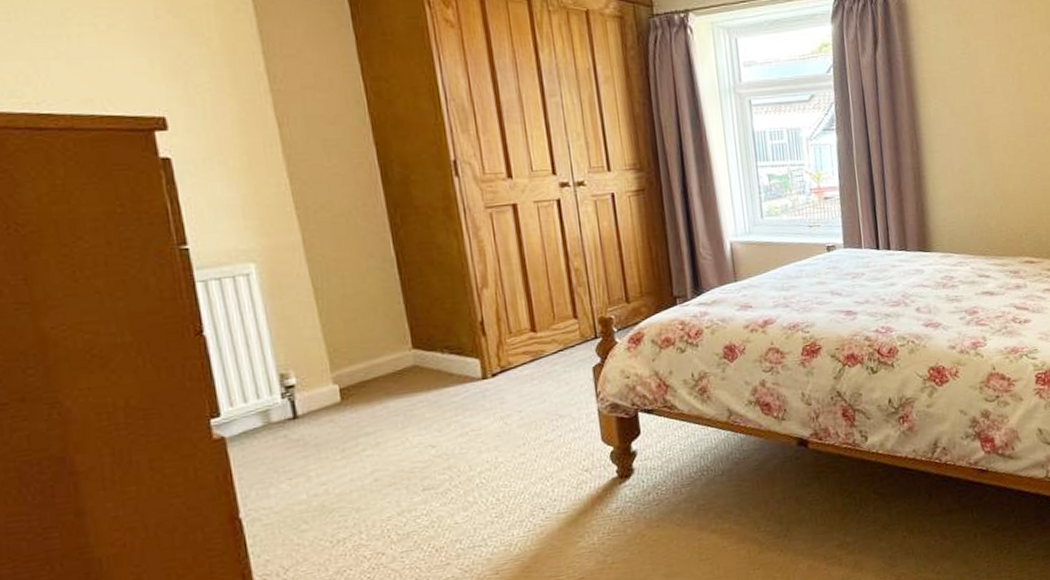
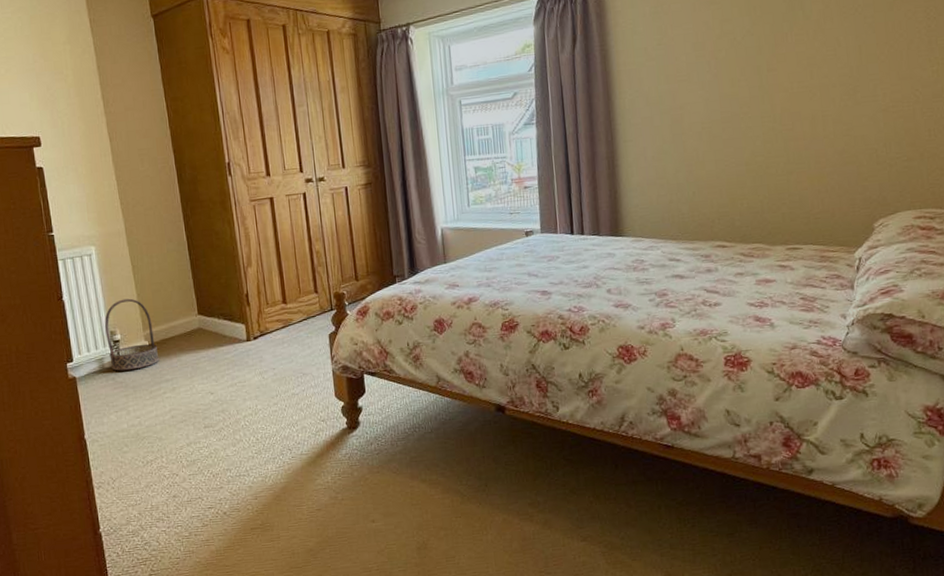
basket: none [270,330,356,426] -> present [104,298,160,371]

